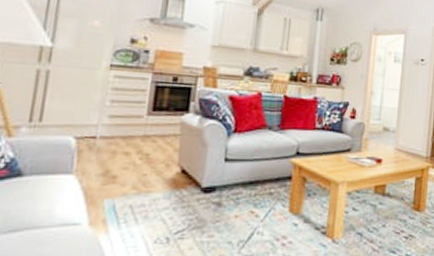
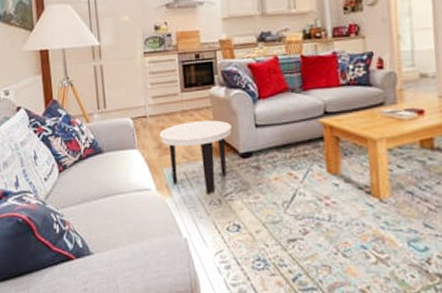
side table: none [108,148,200,231] -> present [159,120,233,194]

